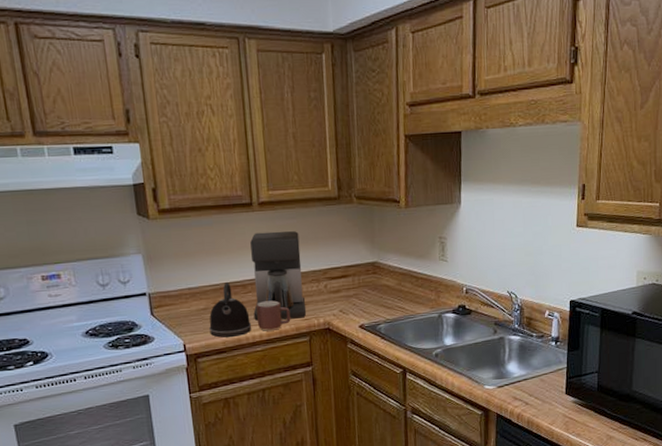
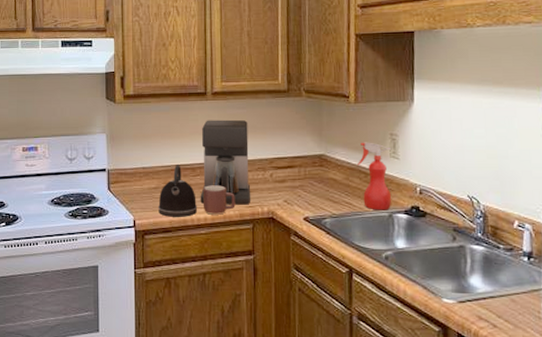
spray bottle: none [409,246,441,312] -> present [357,142,392,210]

